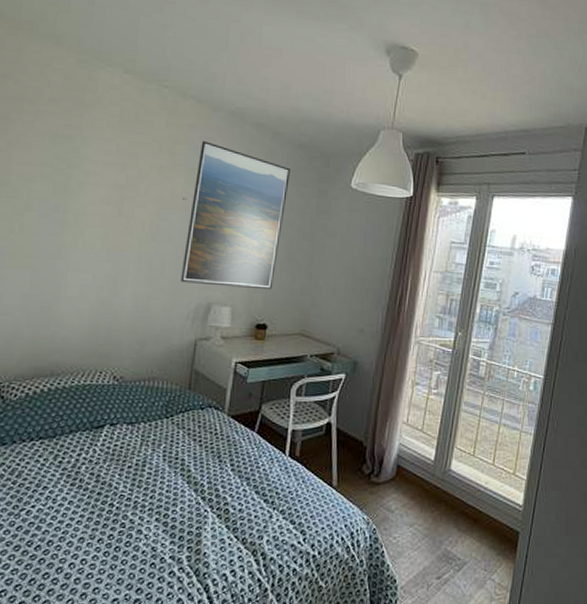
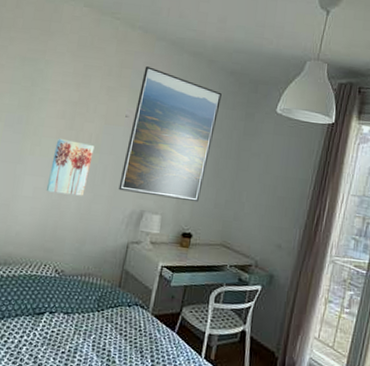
wall art: none [94,227,149,292] -> present [46,138,95,196]

